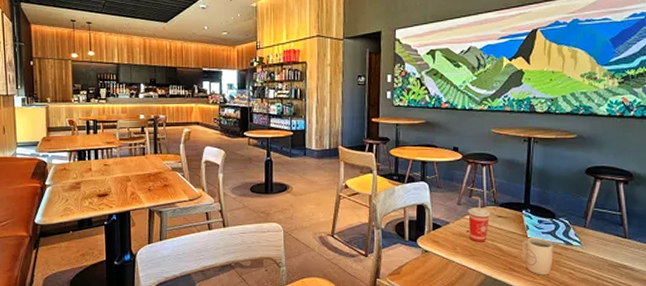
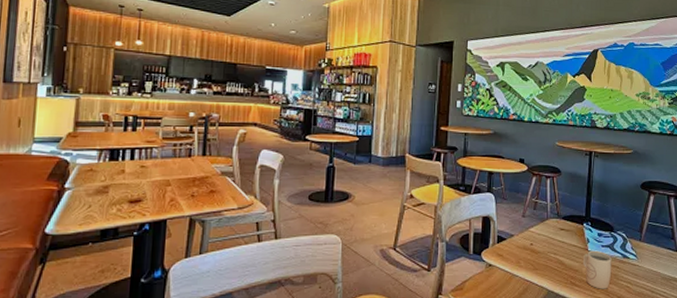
beverage cup: present [468,197,491,242] -> none [532,209,554,256]

